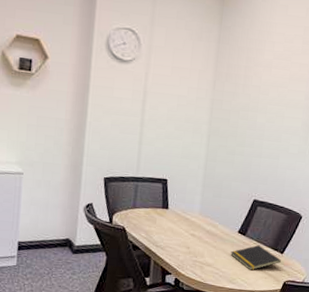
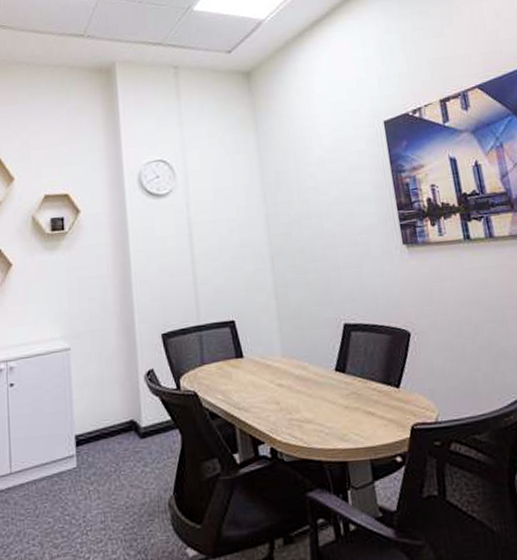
notepad: present [231,245,281,271] -> none [332,382,400,419]

